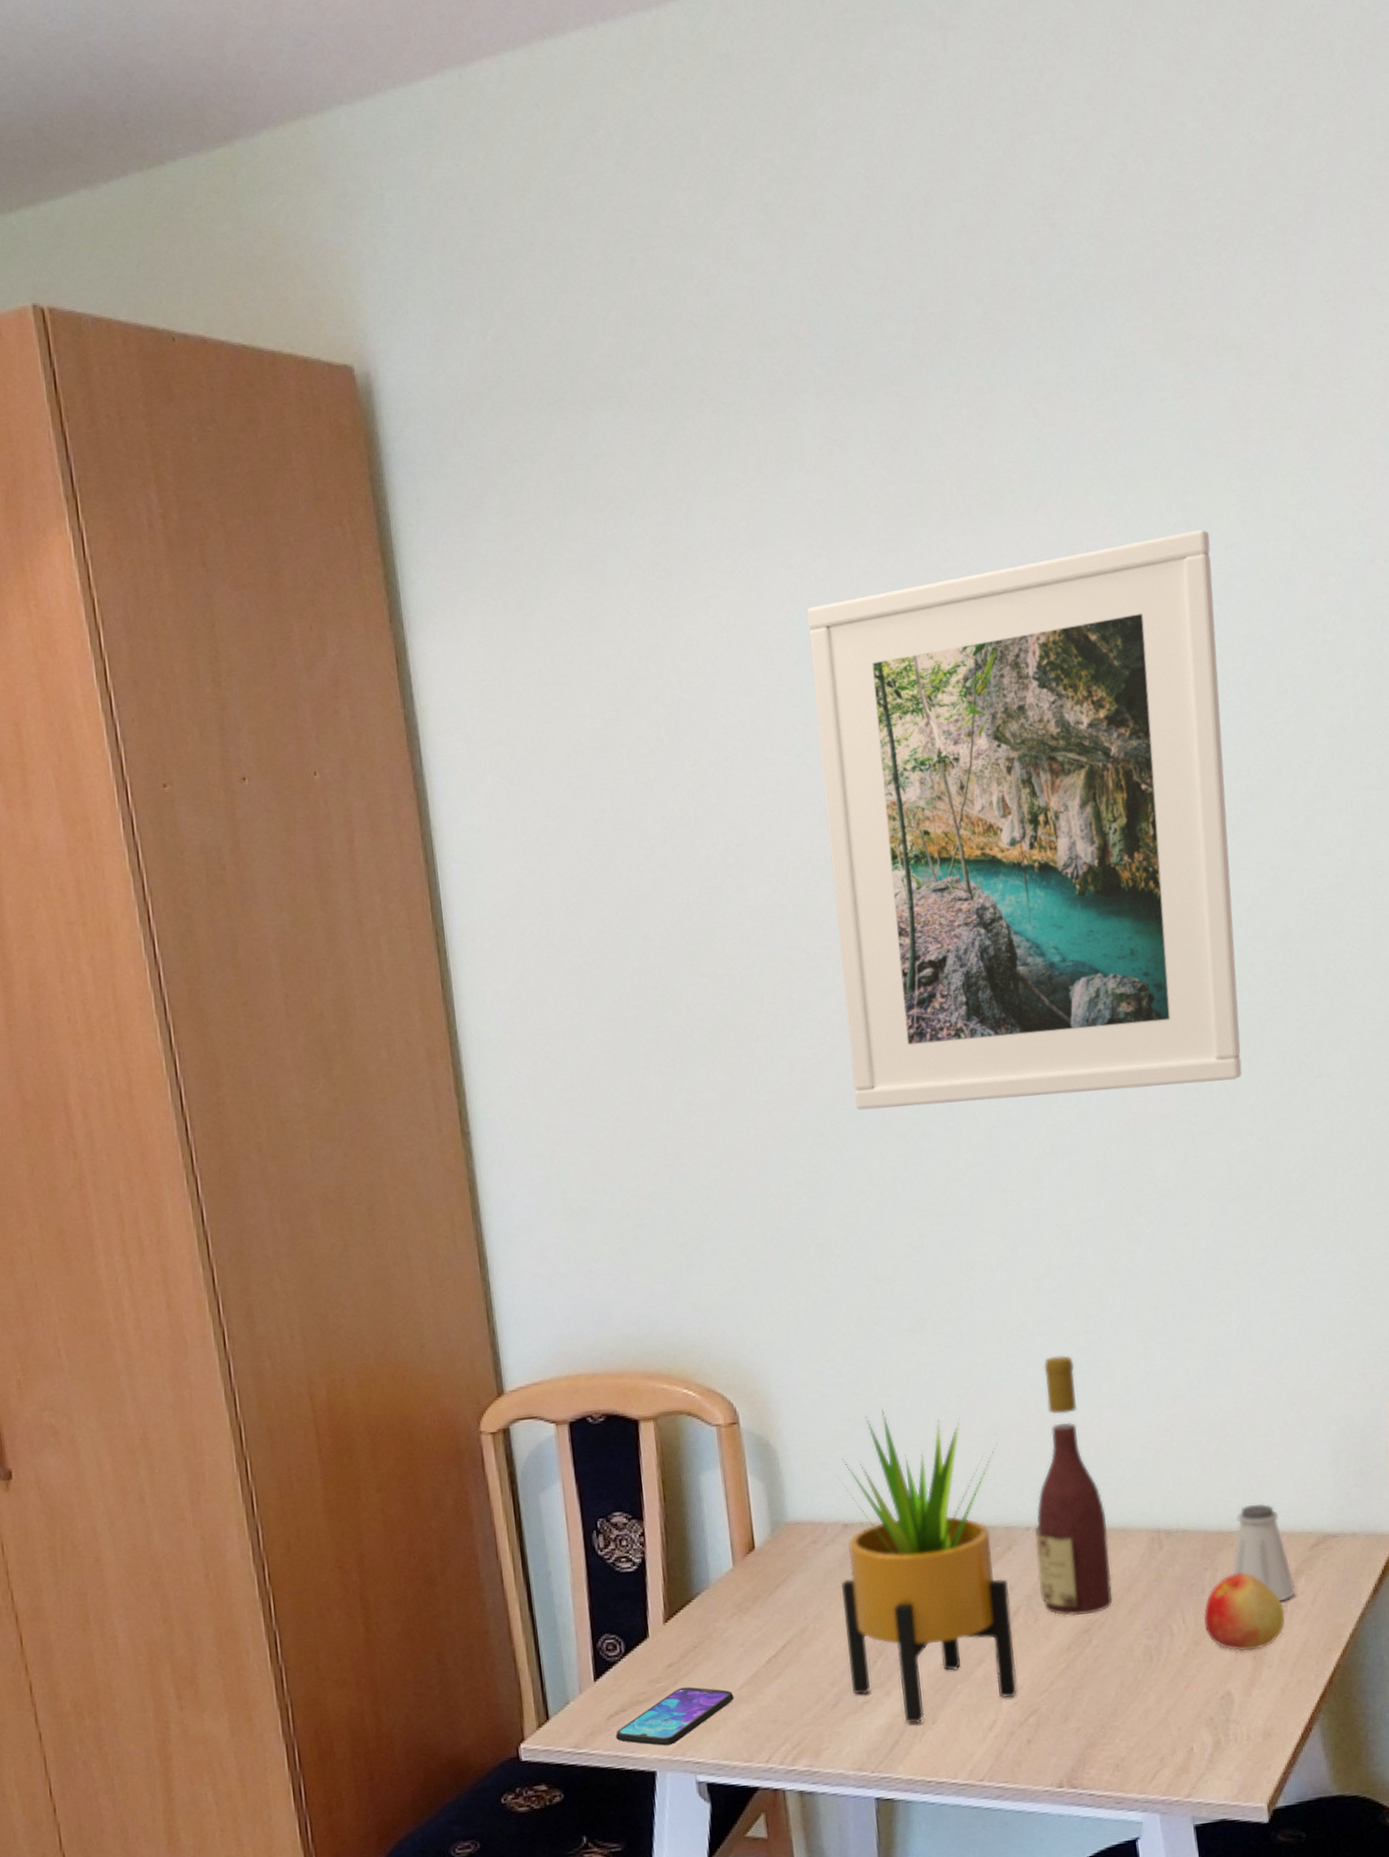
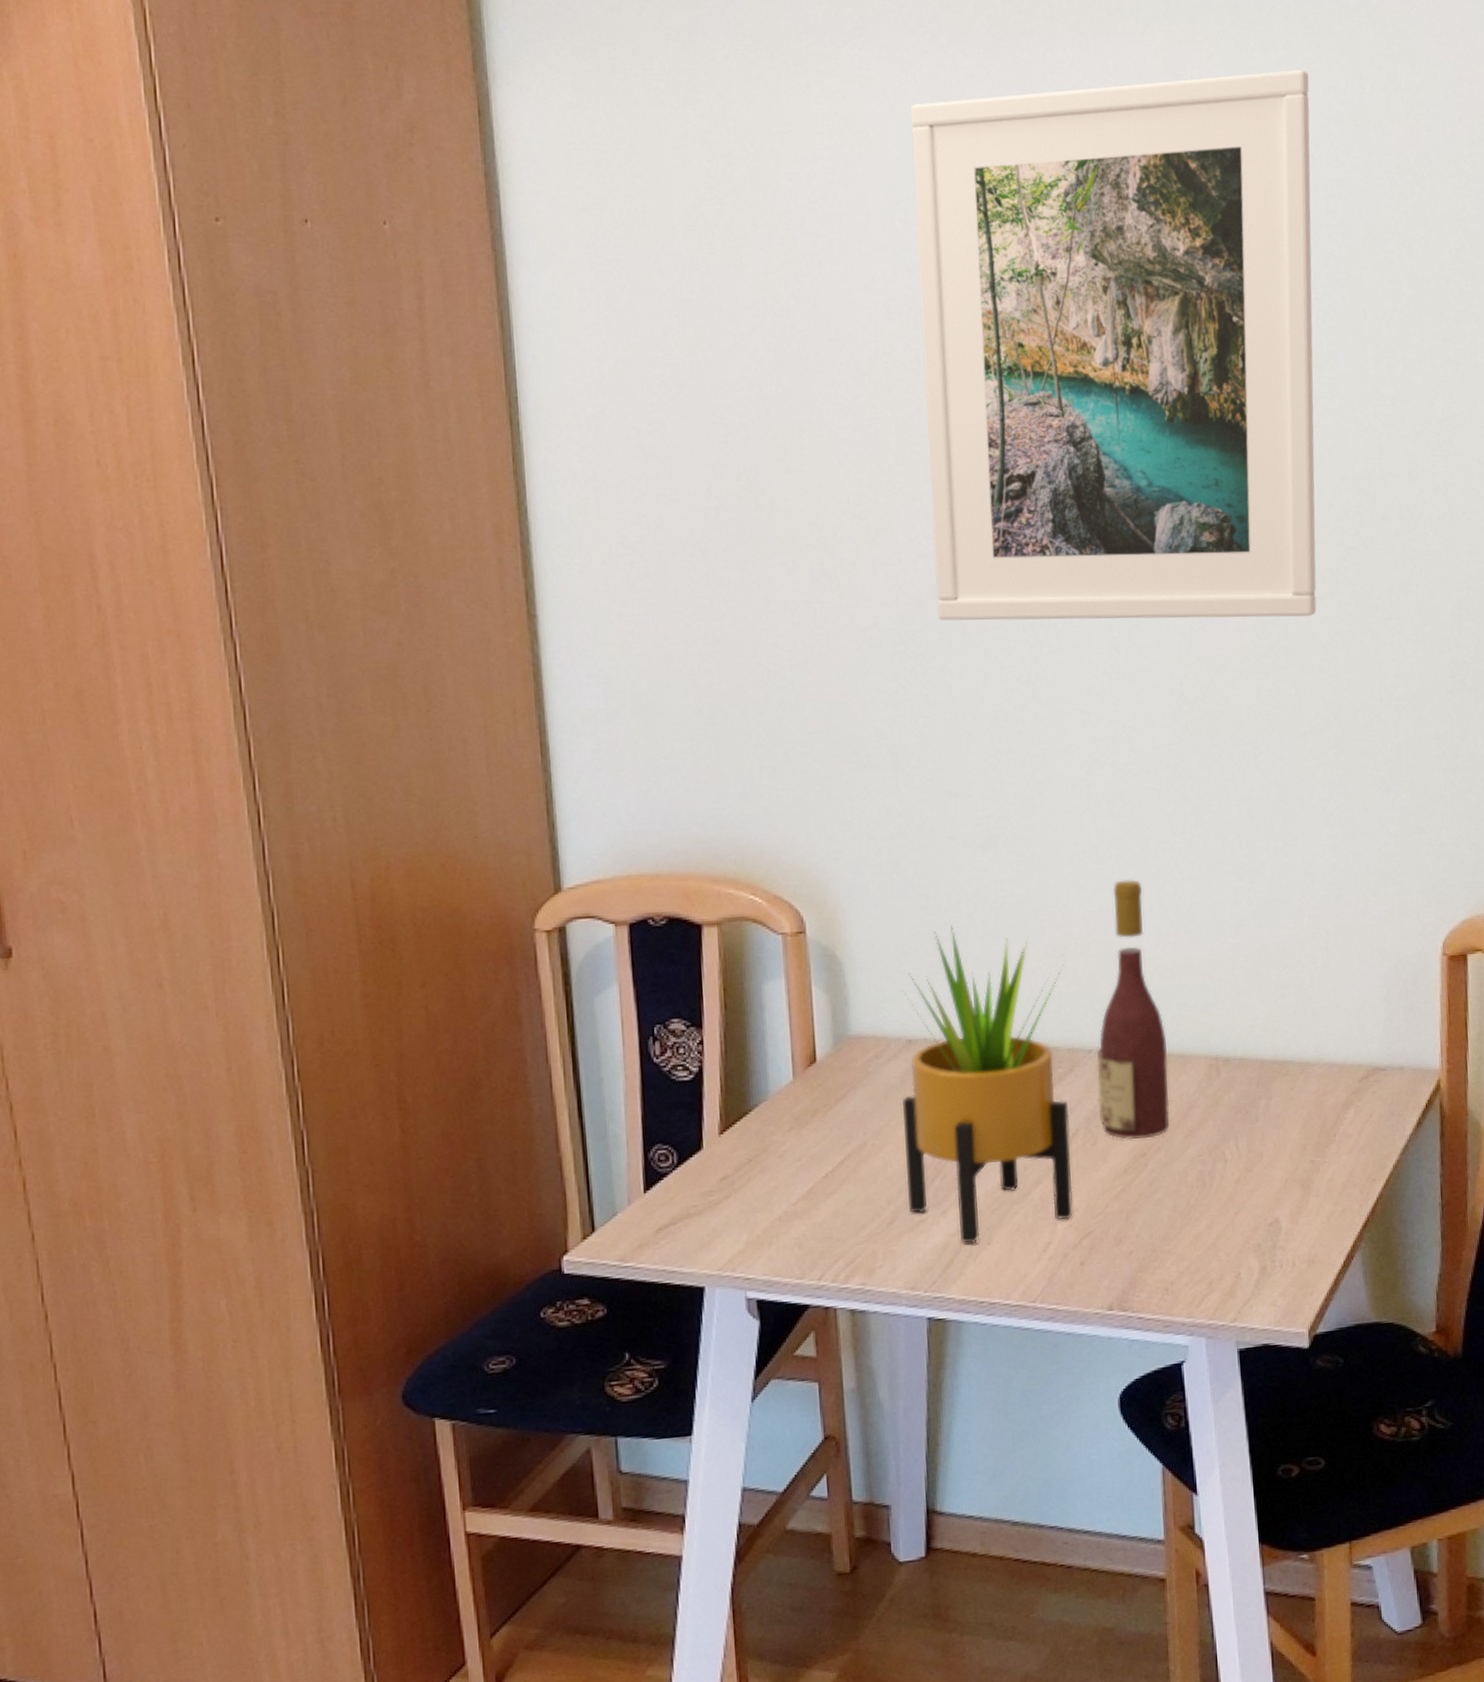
smartphone: present [616,1686,734,1746] -> none [664,1201,789,1261]
apple: present [1203,1572,1286,1652] -> none [1255,1102,1334,1180]
saltshaker: present [1232,1503,1296,1602] -> none [1285,1034,1345,1132]

